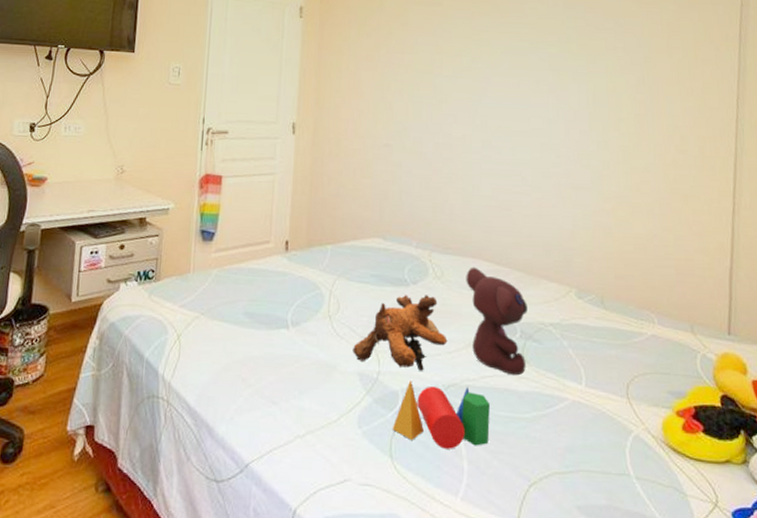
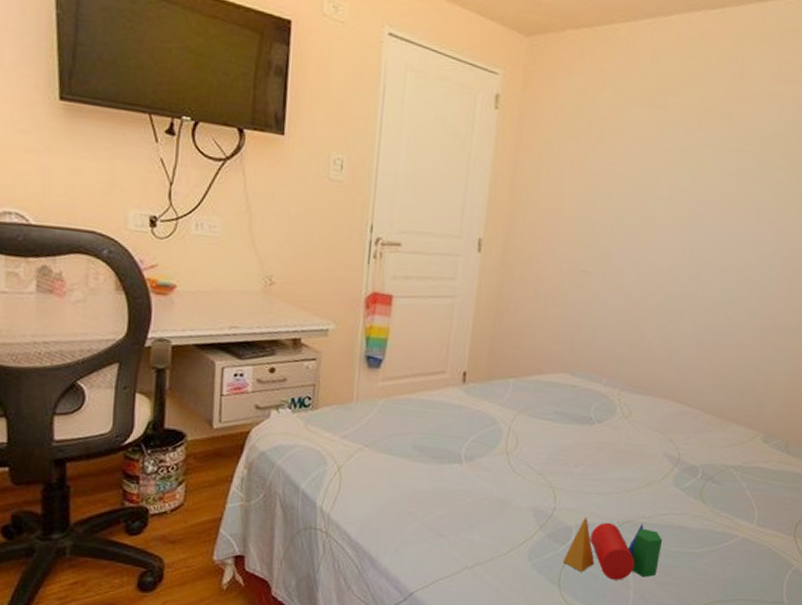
stuffed animal: present [353,294,448,371] -> none [528,432,628,508]
teddy bear: present [466,267,527,376] -> none [651,407,713,514]

